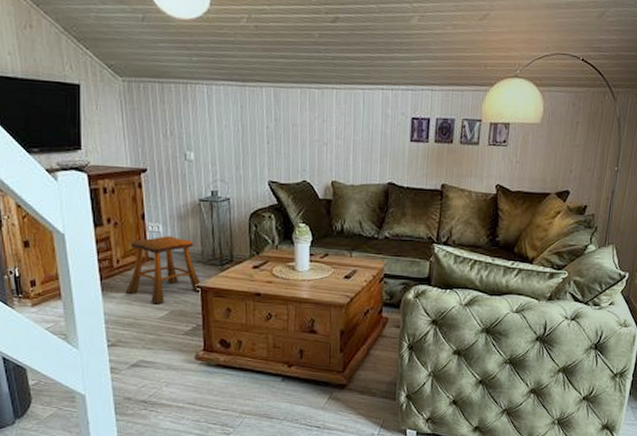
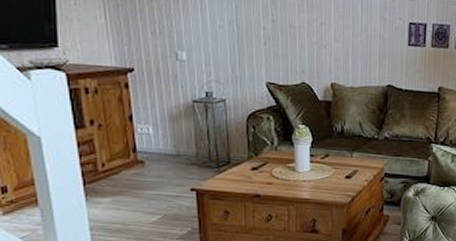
stool: present [125,236,202,303] -> none [112,138,198,208]

